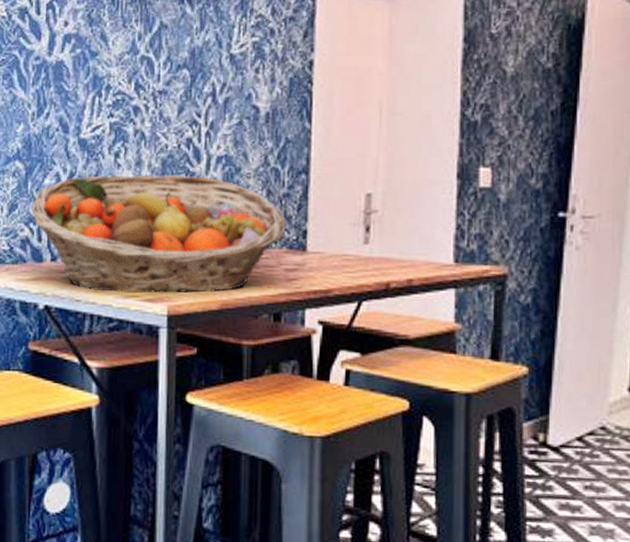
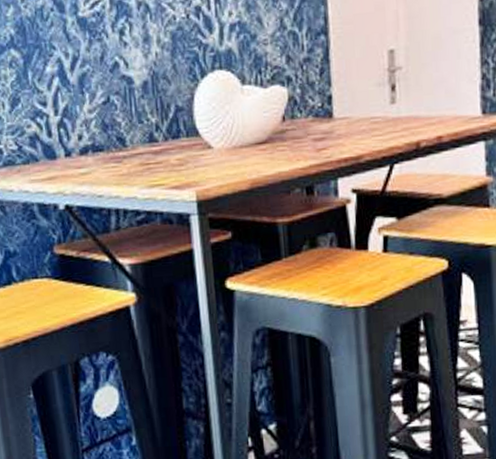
fruit basket: present [32,175,286,294] -> none [36,47,310,183]

